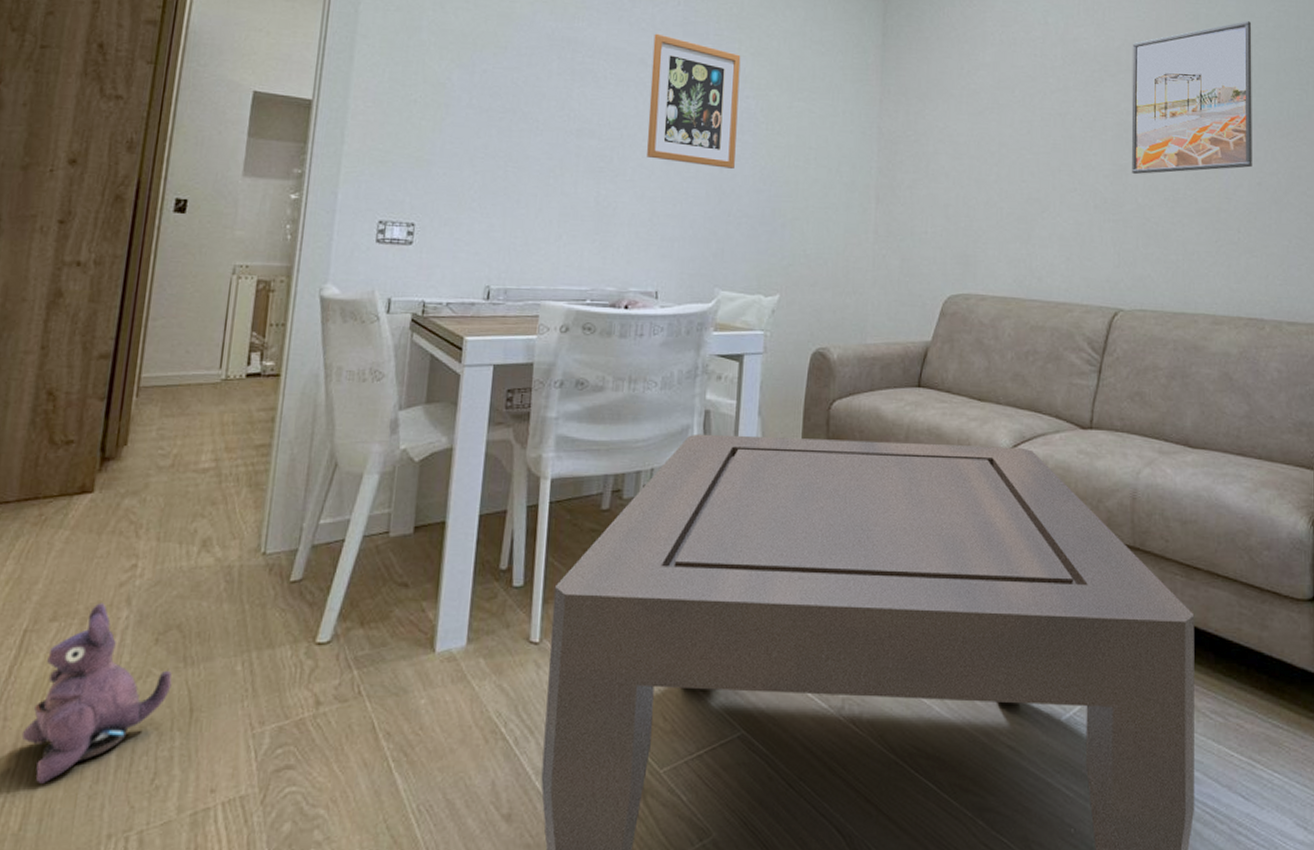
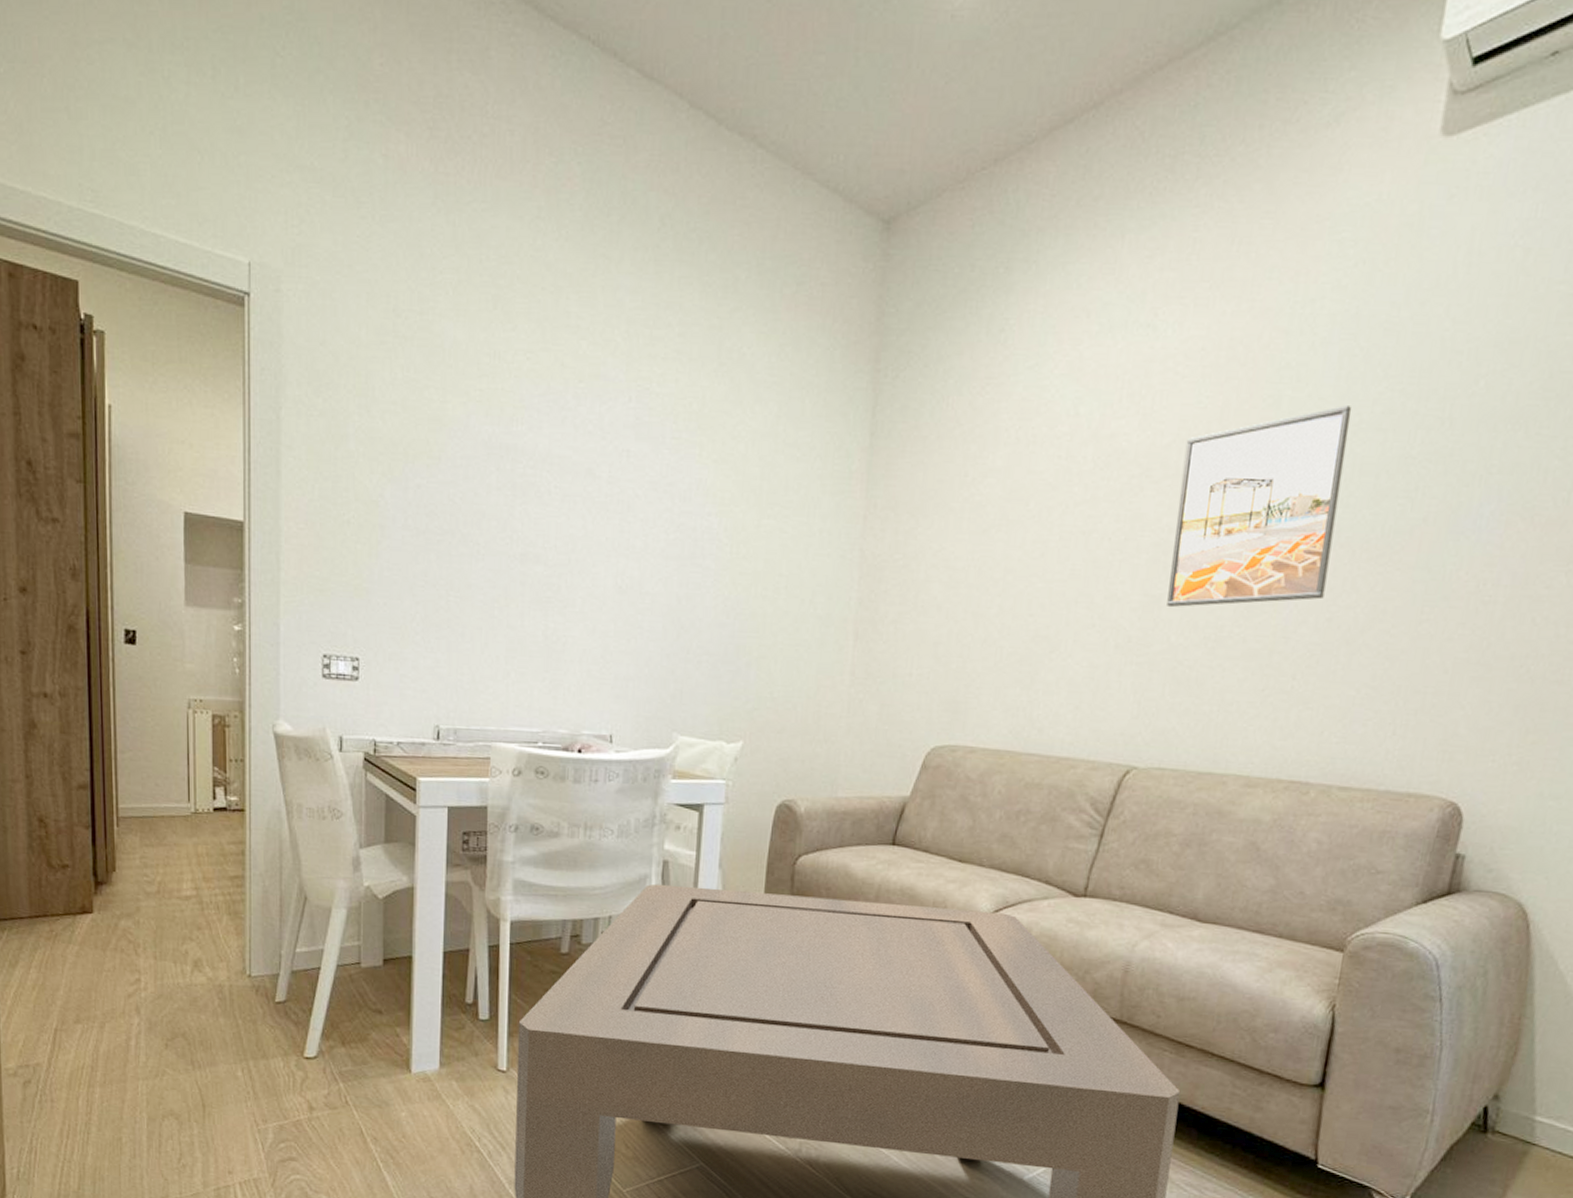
plush toy: present [21,603,172,783] -> none [67,1010,184,1155]
wall art: present [647,33,741,169] -> none [597,437,702,599]

